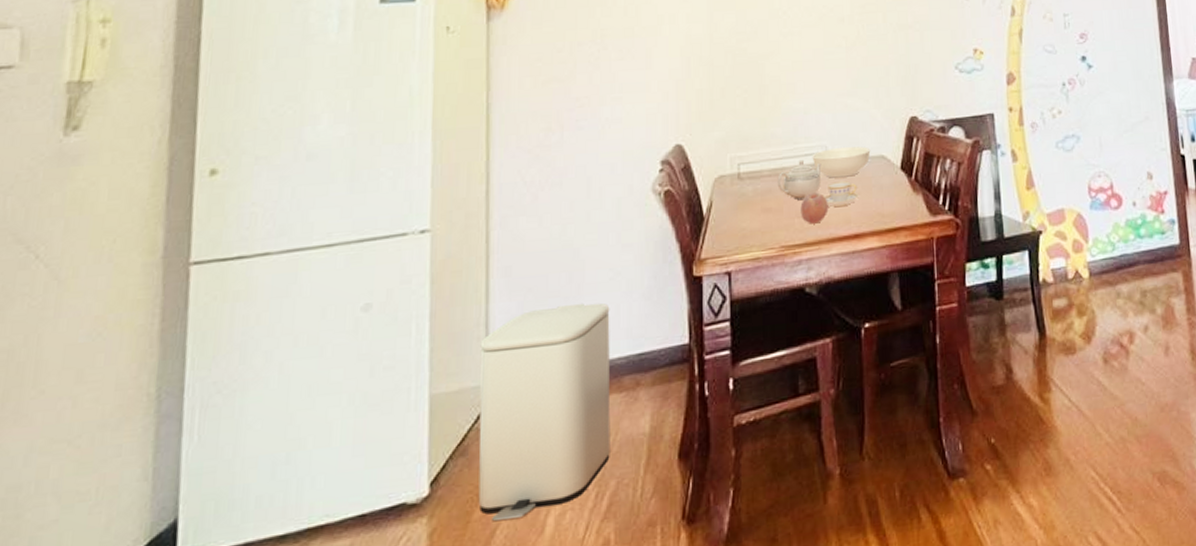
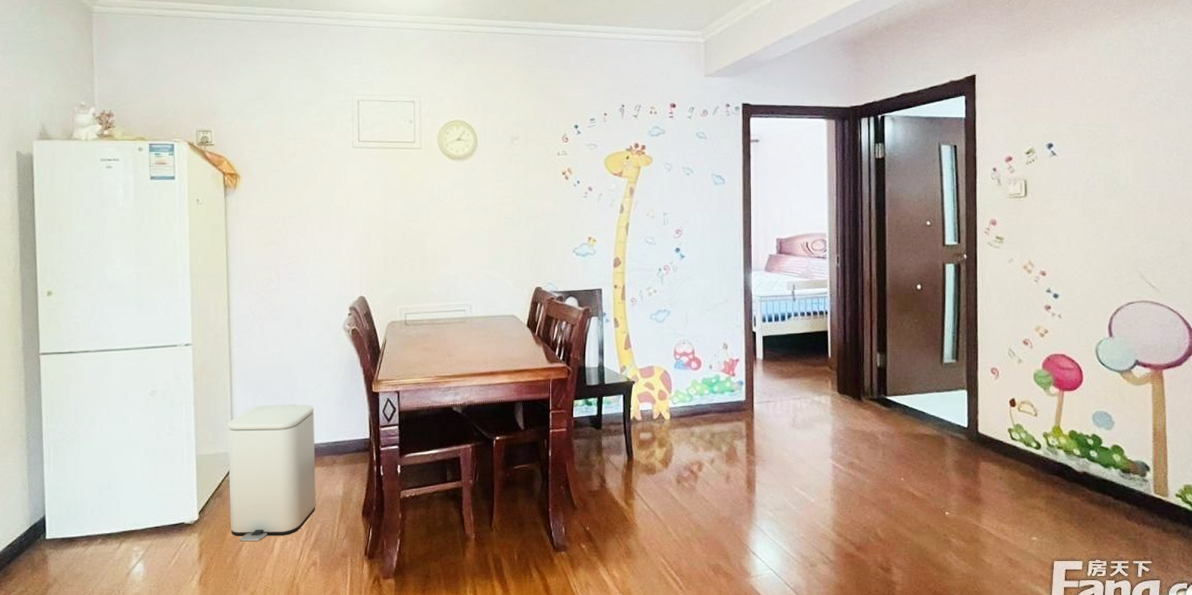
teapot: present [777,159,822,200] -> none [434,314,467,343]
fruit: present [800,192,829,224] -> none [451,339,471,362]
bowl: present [812,146,871,178] -> none [460,306,505,329]
teacup: present [824,181,859,208] -> none [468,332,494,351]

